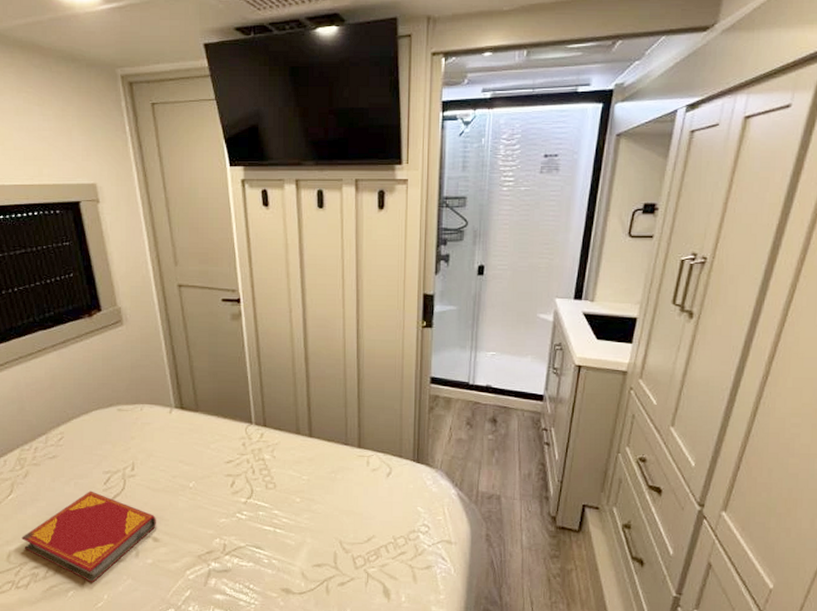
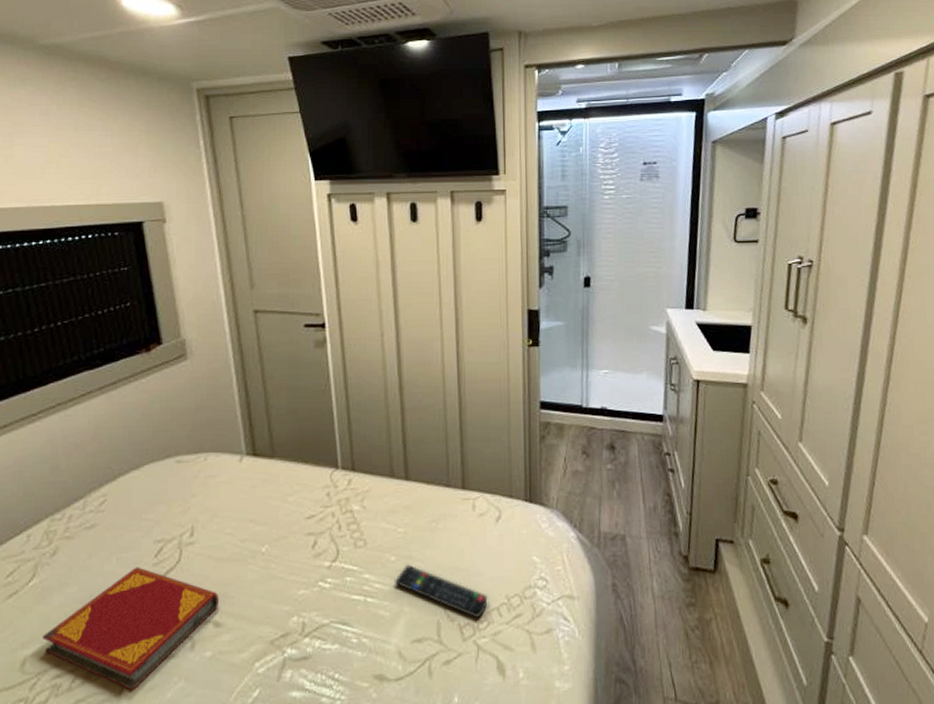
remote control: none [298,505,378,553] -> present [394,564,488,619]

